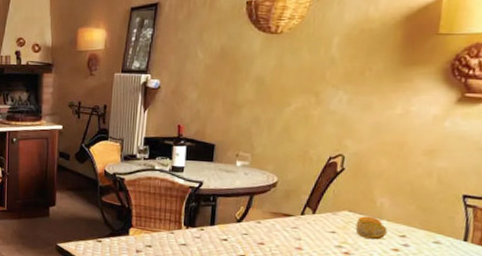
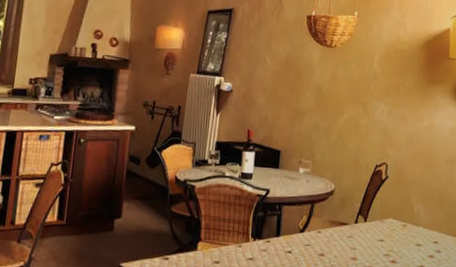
fruit: present [355,216,388,240] -> none [399,223,424,247]

